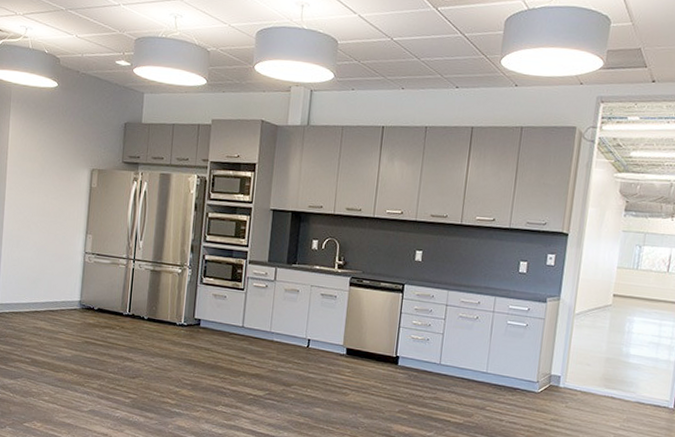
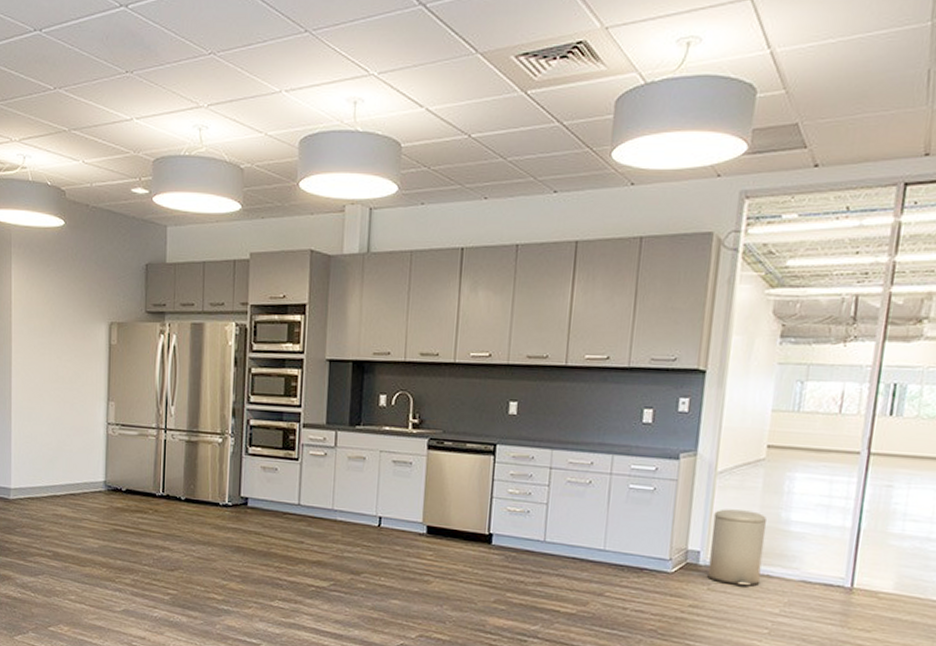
pedal bin: none [566,343,612,406] -> present [707,509,766,587]

